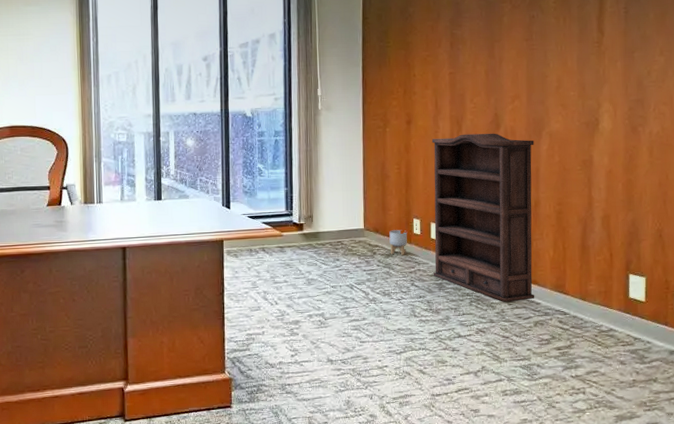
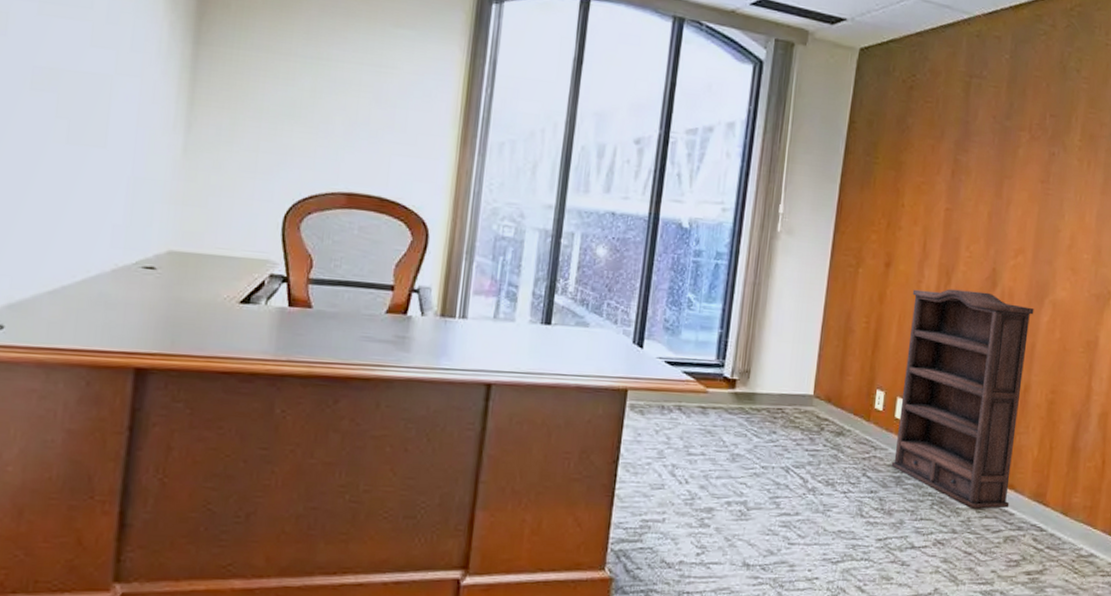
planter: present [389,230,408,255] -> none [842,401,867,436]

